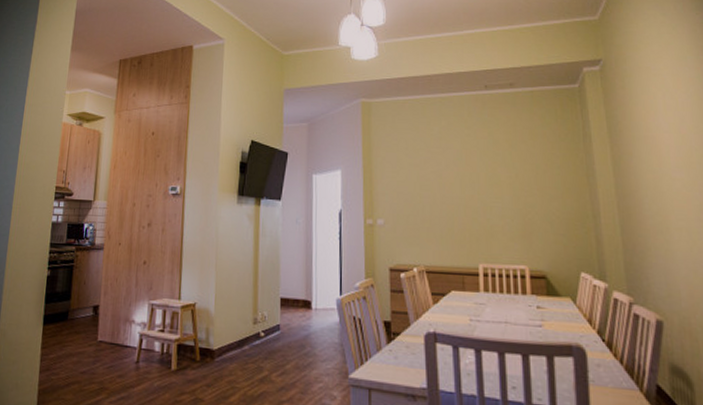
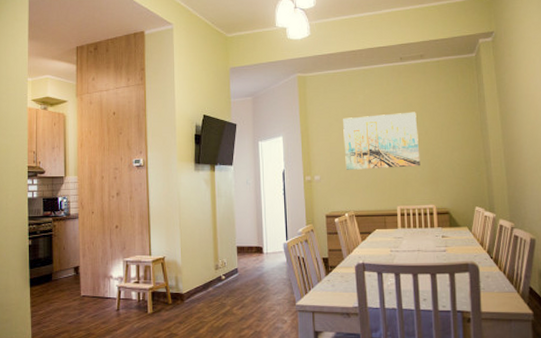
wall art: none [414,149,509,217] -> present [343,112,420,170]

